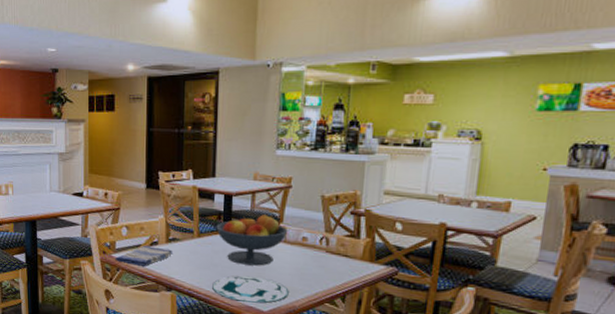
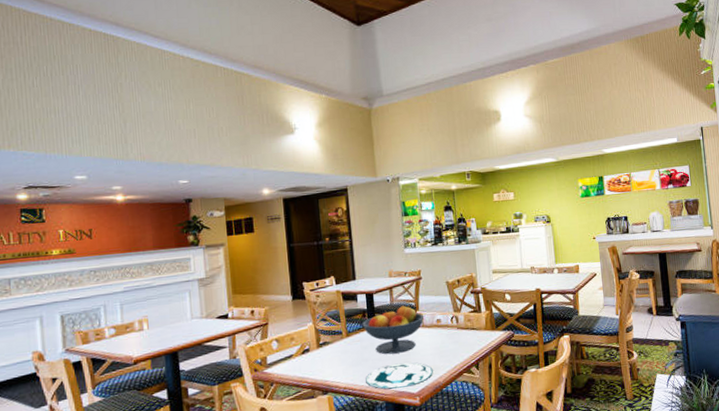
dish towel: present [115,245,174,268] -> none [268,353,326,377]

